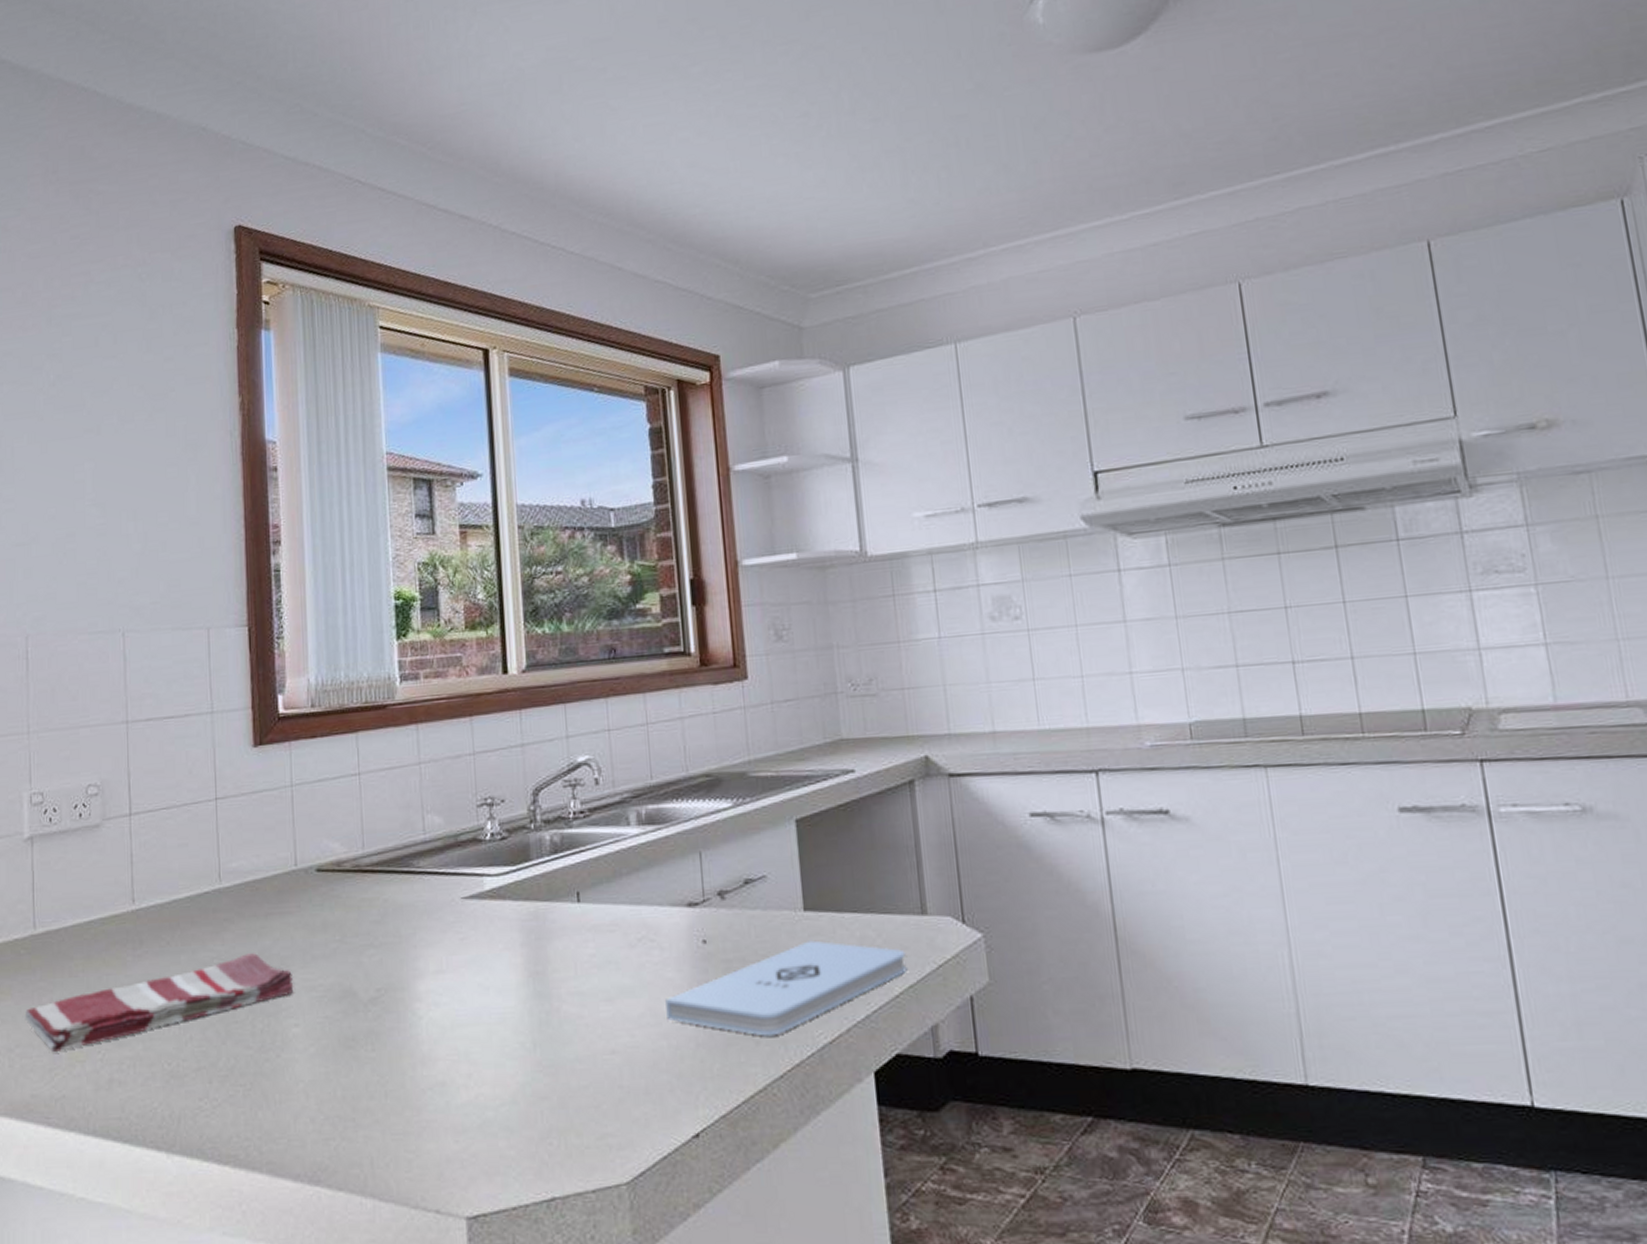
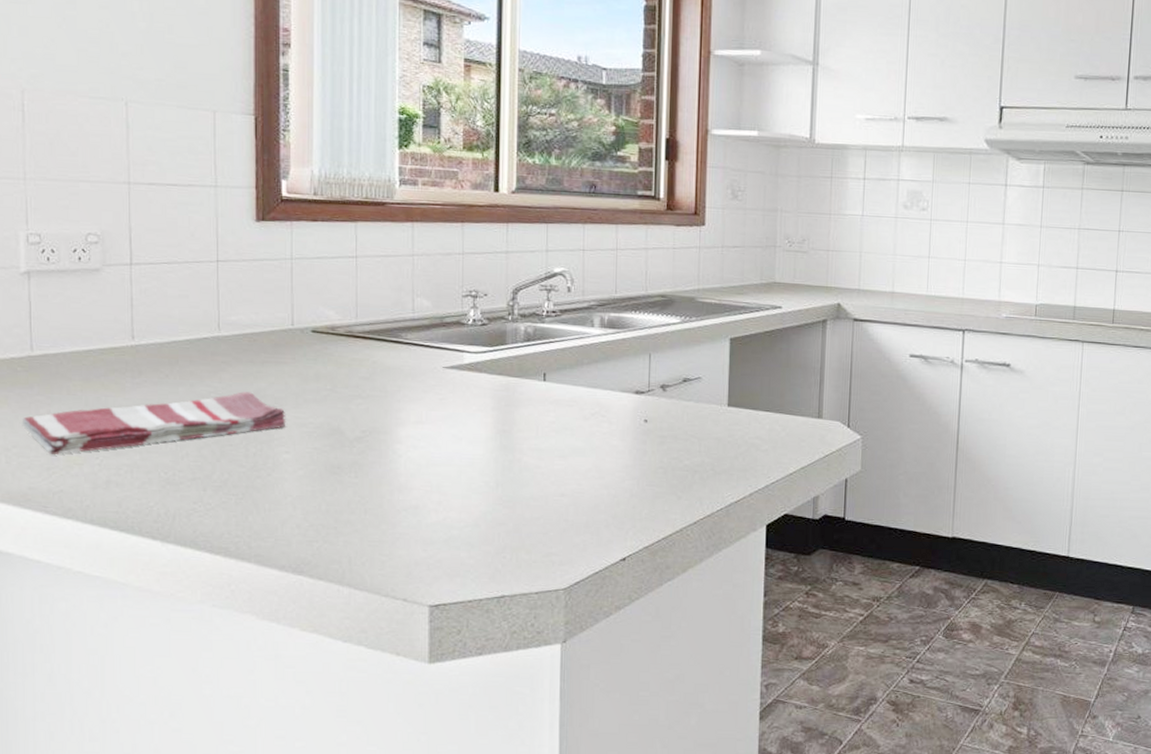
notepad: present [665,940,907,1037] -> none [609,428,802,494]

